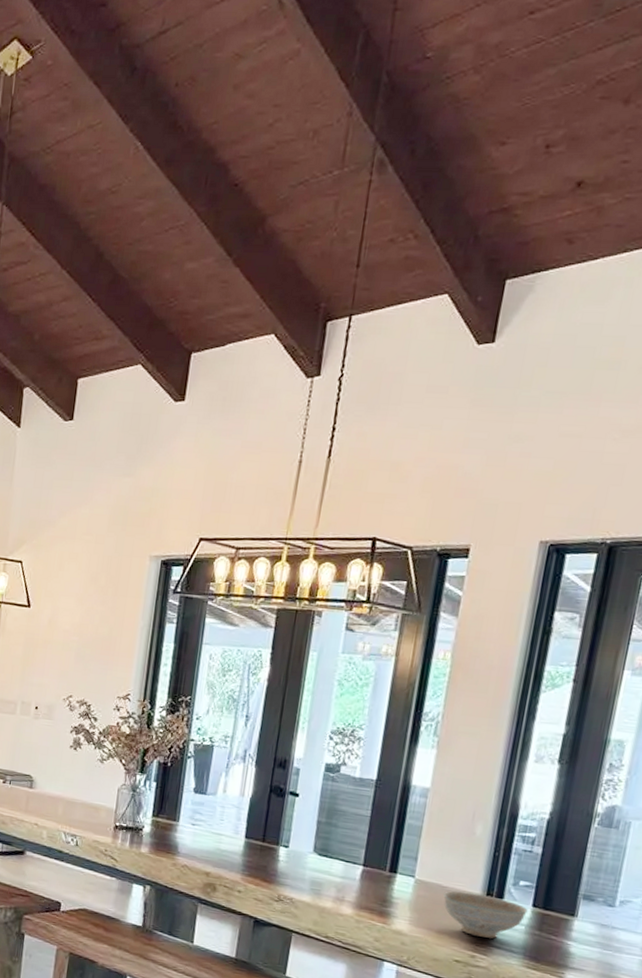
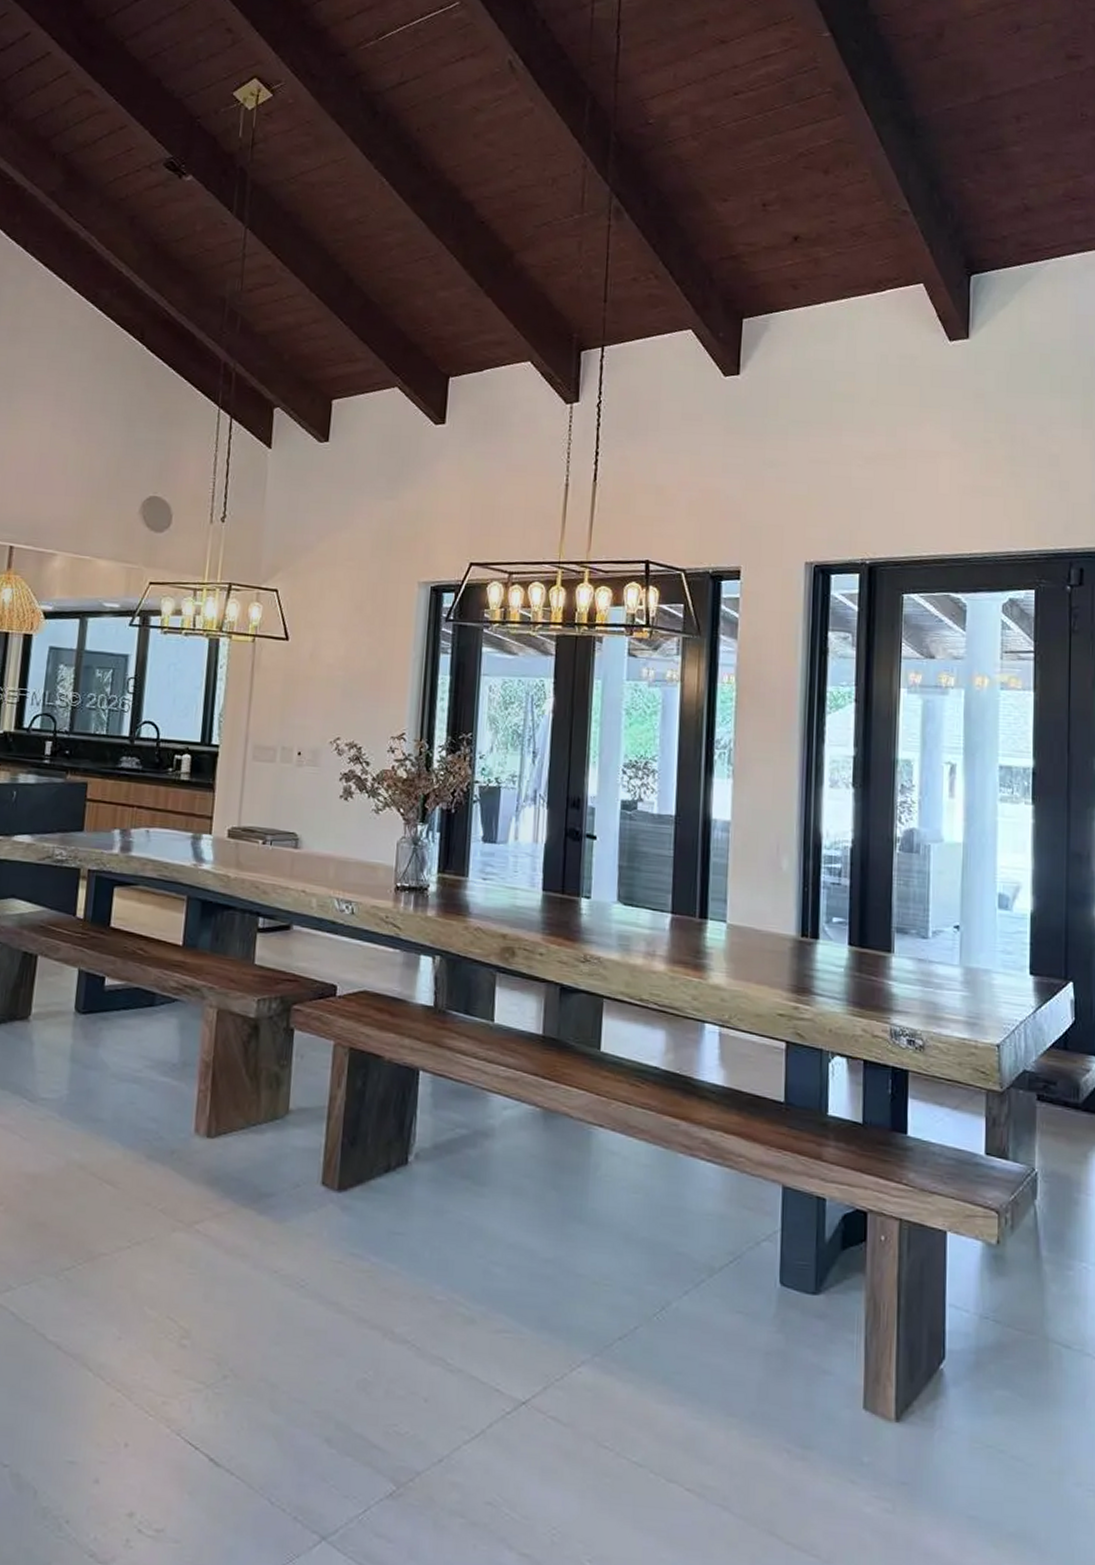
decorative bowl: present [443,891,528,939] -> none [758,934,845,985]

